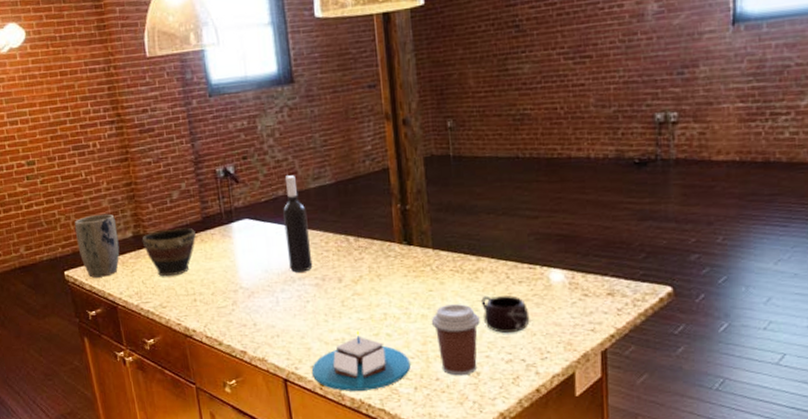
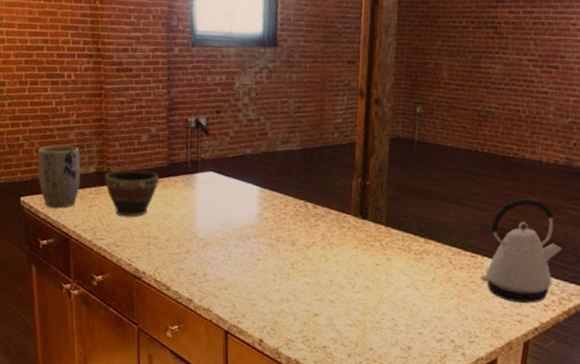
wine bottle: present [283,175,313,273] -> none [246,135,271,231]
candle: present [312,330,410,391] -> none [254,293,348,352]
coffee cup: present [431,304,480,376] -> none [373,280,419,349]
mug: present [481,295,530,333] -> none [422,276,465,314]
kettle: none [543,198,628,311] -> present [480,197,563,304]

